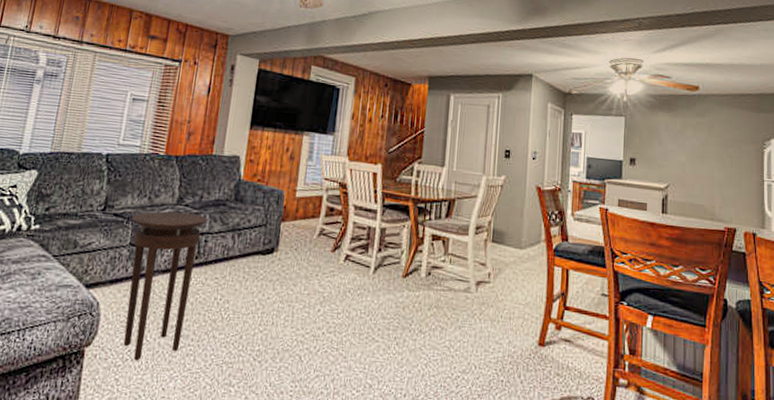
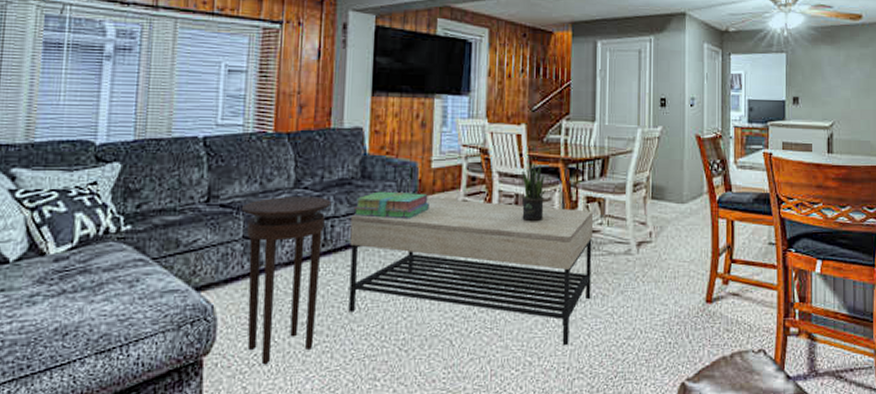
coffee table: none [213,223,438,373] -> present [348,197,594,346]
stack of books: none [225,213,291,241] -> present [354,191,429,219]
potted plant: none [372,200,395,254] -> present [521,163,546,222]

